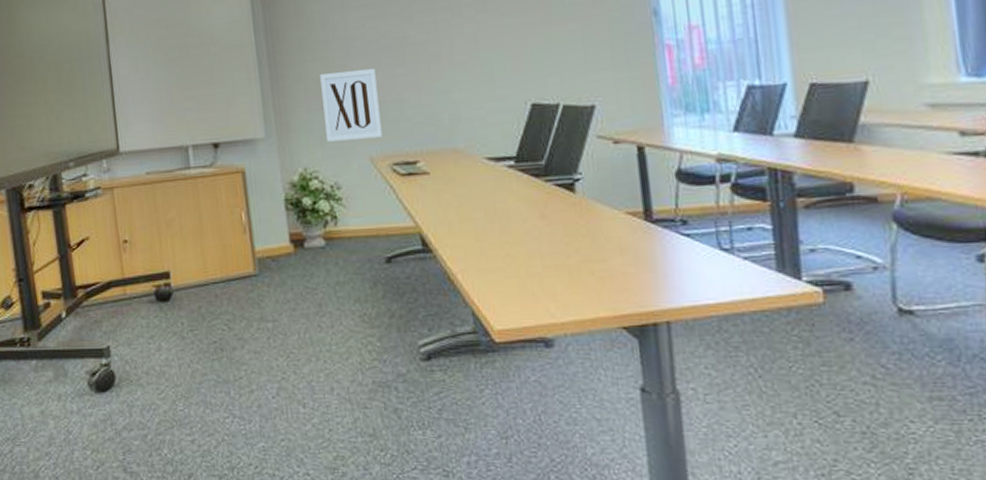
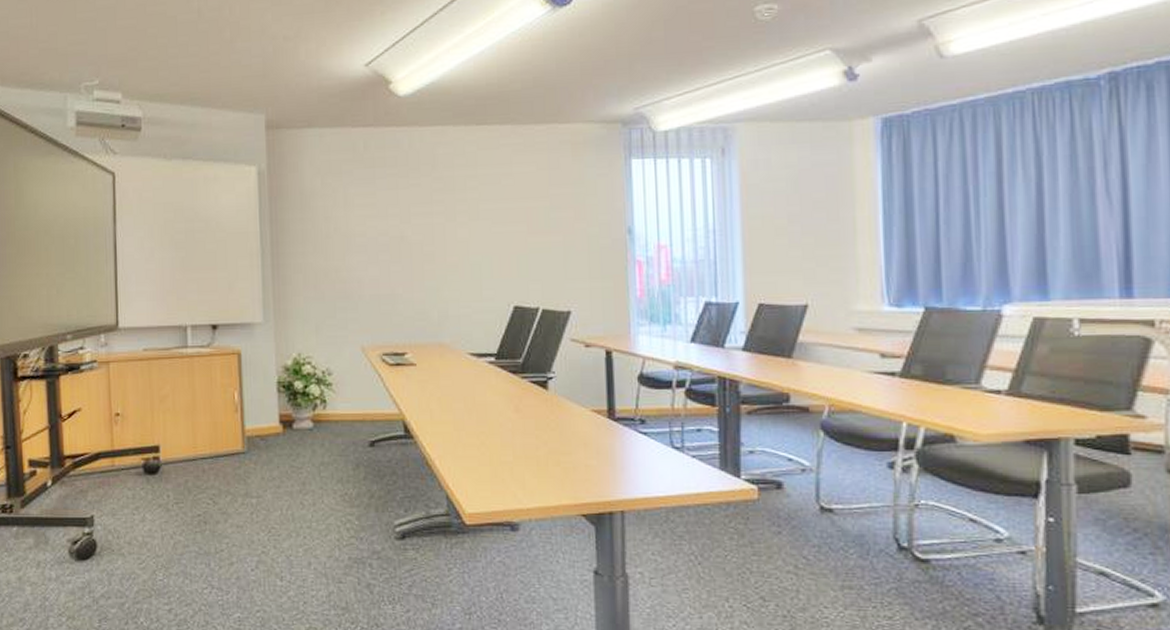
wall art: present [320,69,382,142] -> none [320,264,374,330]

